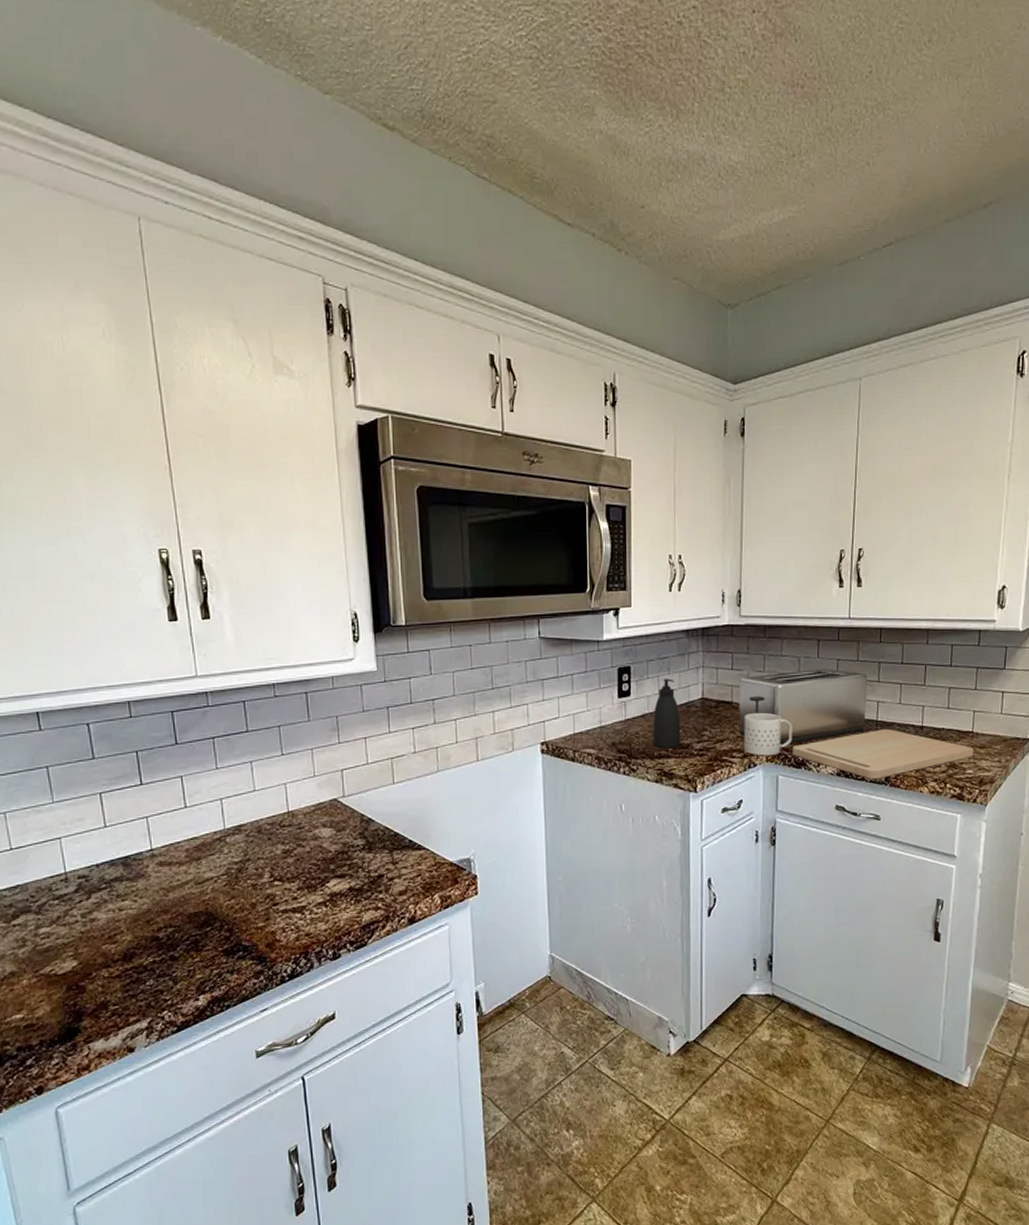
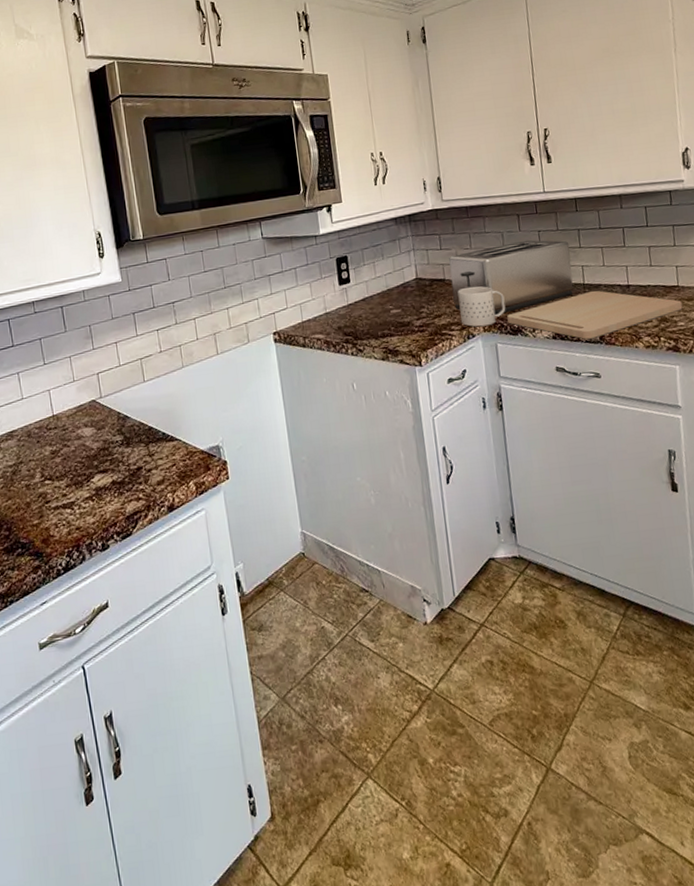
soap dispenser: present [653,678,681,749] -> none [373,263,402,328]

